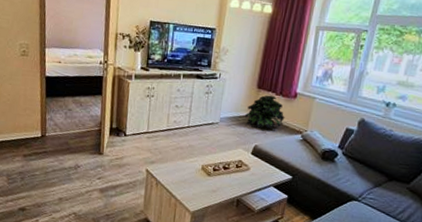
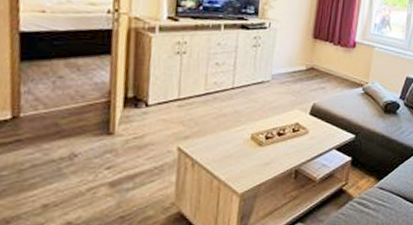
potted plant: present [245,95,285,128] -> none [301,45,344,84]

